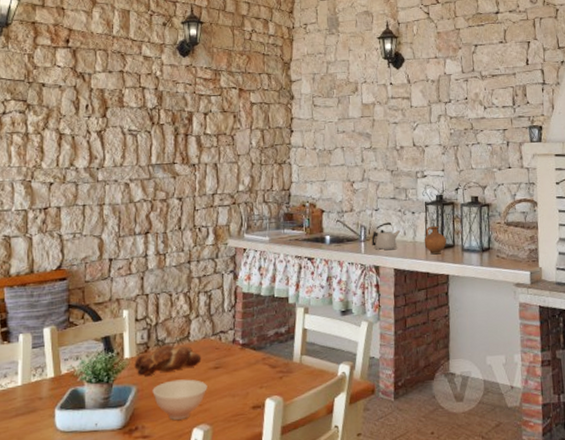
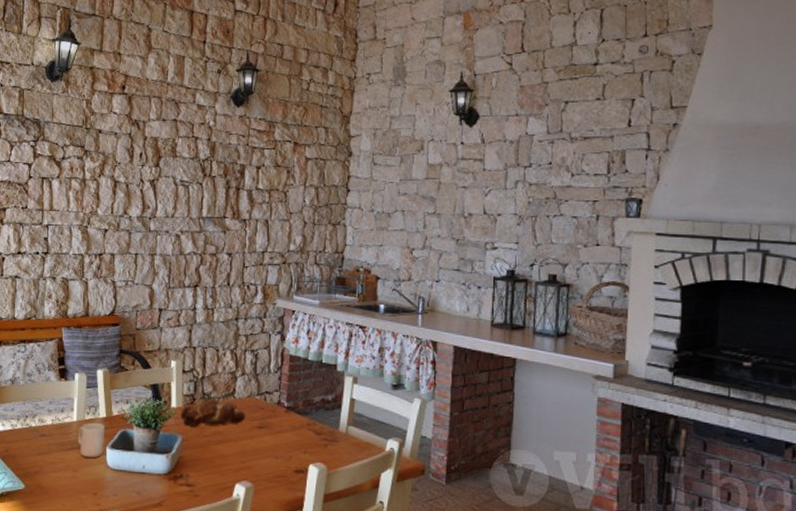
cup: none [23,383,54,423] -> present [78,422,106,458]
bowl: present [152,379,207,420] -> none [197,434,251,473]
kettle: present [371,222,401,250] -> none [430,295,464,326]
ceramic jug: present [424,225,447,255] -> none [489,303,516,335]

